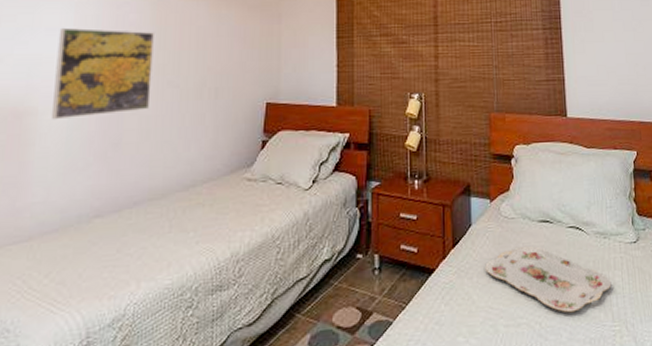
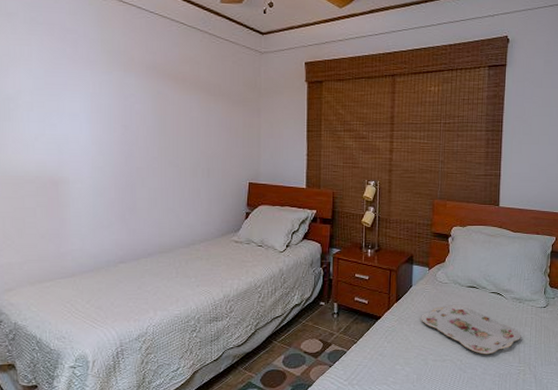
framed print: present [50,27,154,120] -> none [79,113,156,188]

